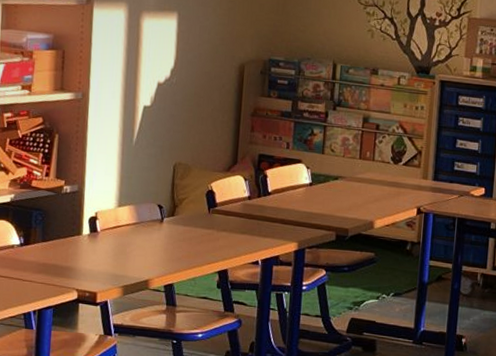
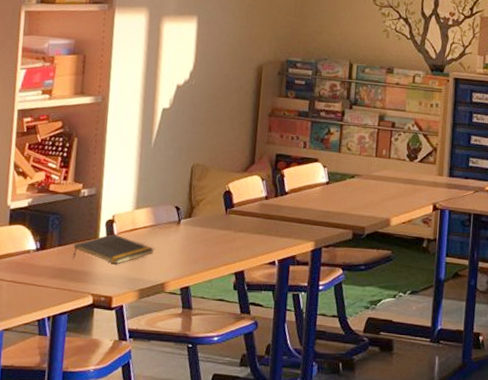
notepad: none [56,230,139,261] -> present [72,234,155,265]

